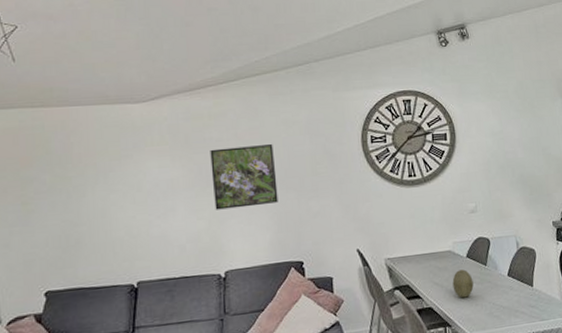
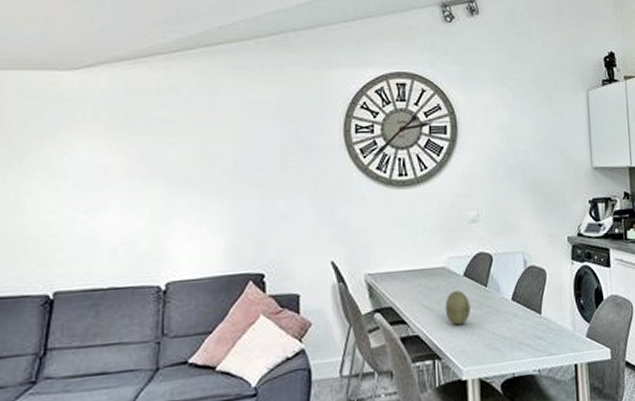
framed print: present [210,144,278,210] -> none [156,129,238,207]

